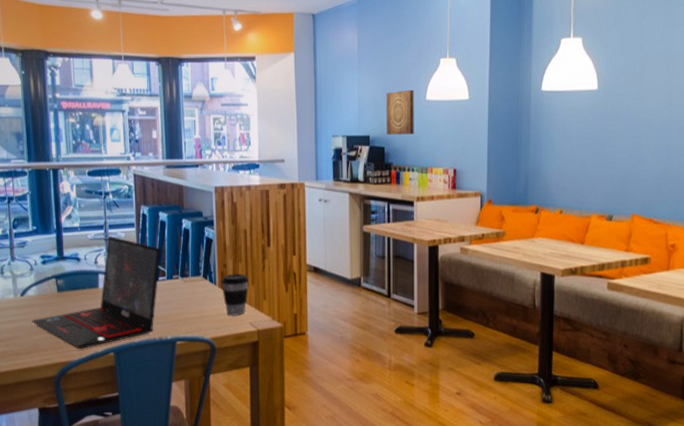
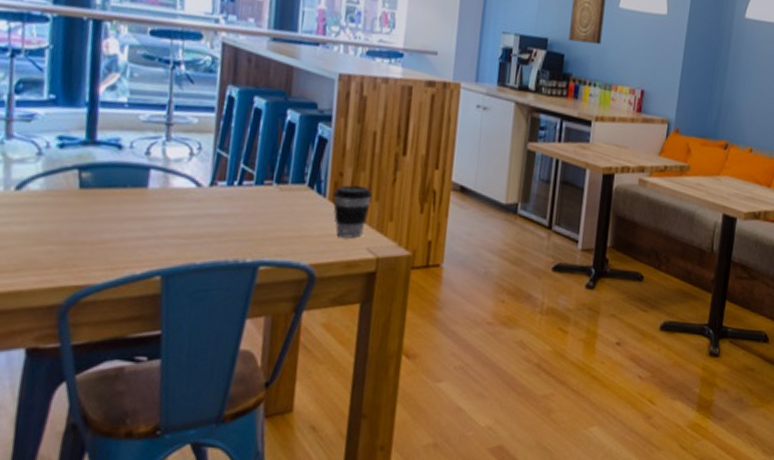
laptop: present [32,236,161,349] -> none [30,120,252,269]

